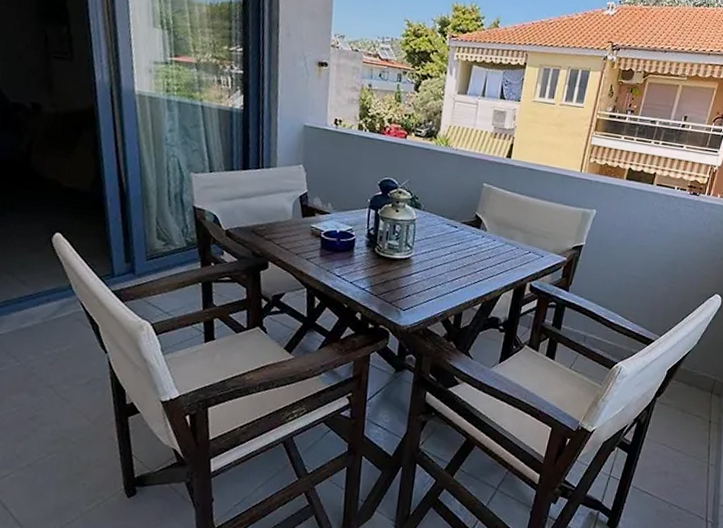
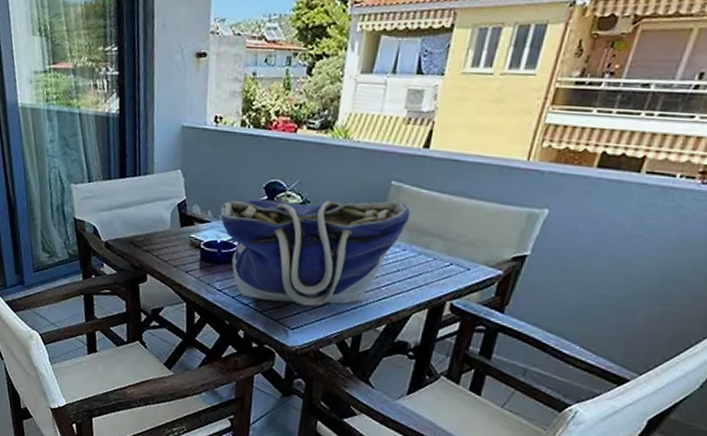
tote bag: none [338,193,498,290] -> present [218,198,411,307]

